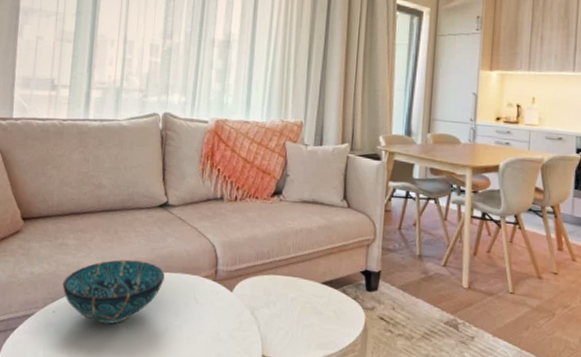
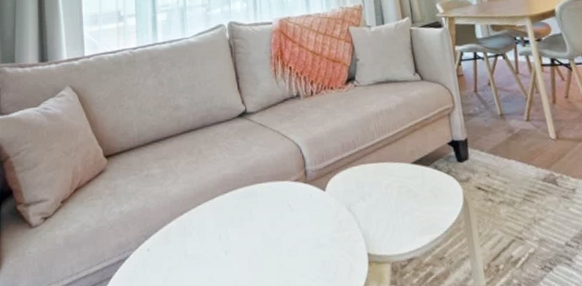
decorative bowl: present [62,259,165,324] -> none [153,176,255,253]

